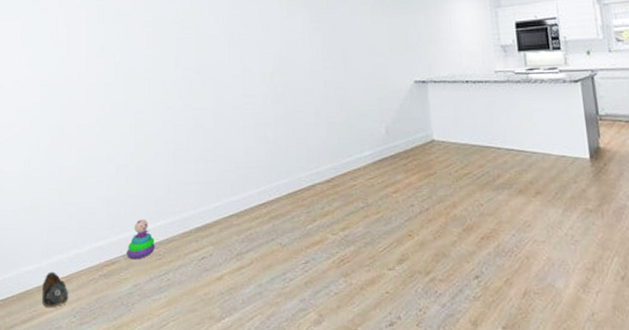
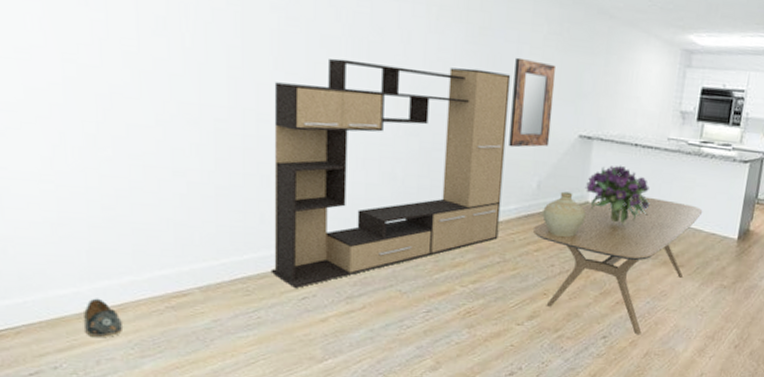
stacking toy: present [127,219,155,260] -> none [203,249,242,294]
media console: none [175,40,359,250] -> present [270,58,511,289]
home mirror: none [351,25,390,101] -> present [509,57,556,148]
dining table: none [388,128,546,272] -> present [532,196,703,335]
ceramic jug: none [394,133,435,176] -> present [542,191,586,237]
bouquet: none [428,102,494,158] -> present [584,165,651,225]

